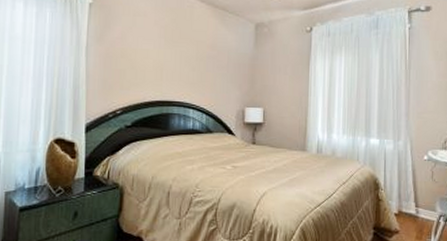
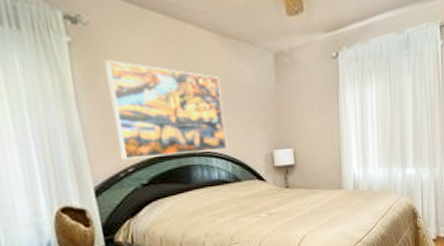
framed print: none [113,20,206,103] -> present [105,60,228,161]

